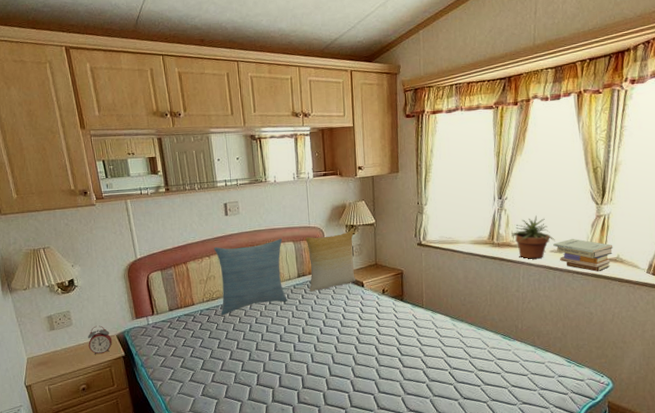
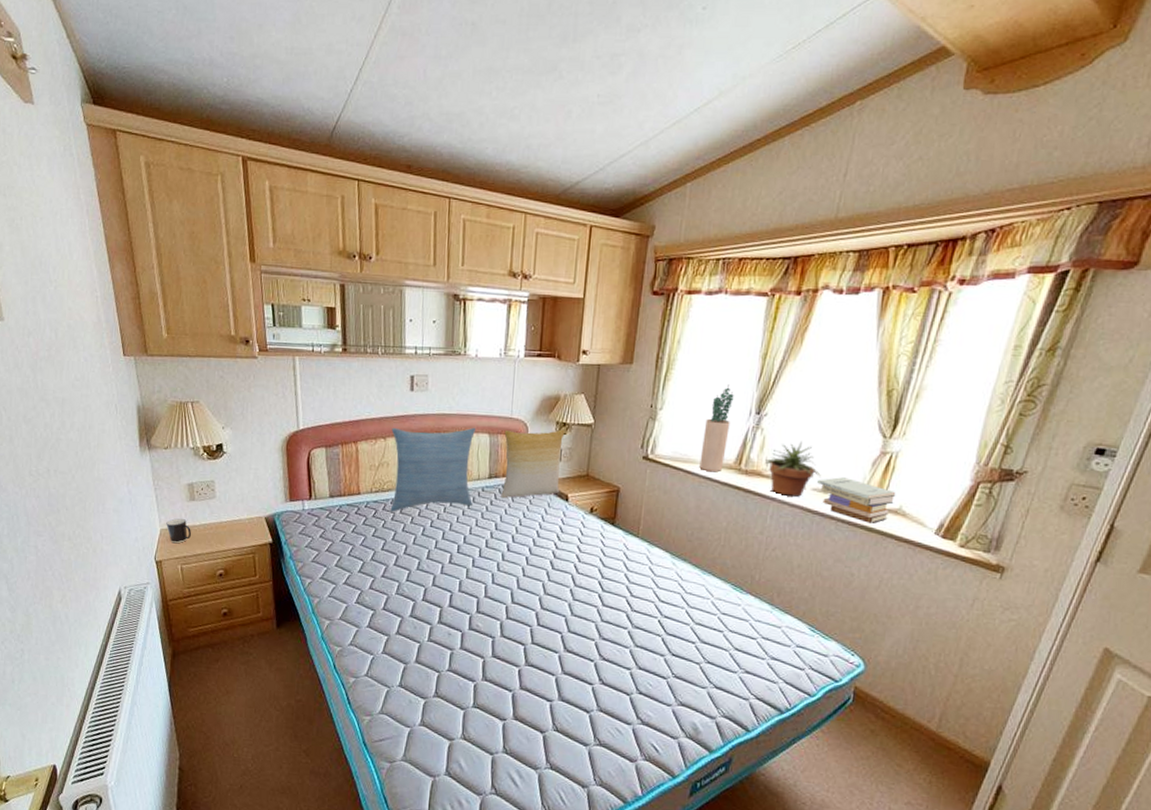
mug: none [32,347,55,369] -> present [166,518,192,544]
alarm clock: present [88,325,112,355] -> none [231,502,260,537]
vase: none [461,179,481,249] -> present [699,384,734,473]

